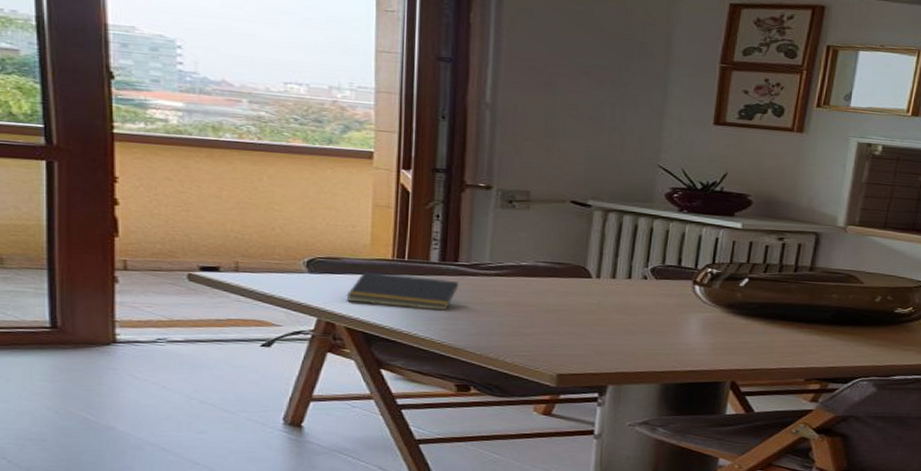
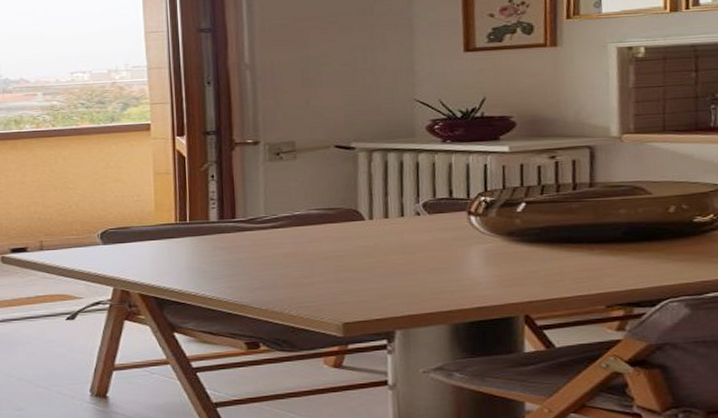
notepad: present [346,271,459,311] -> none [137,236,239,270]

